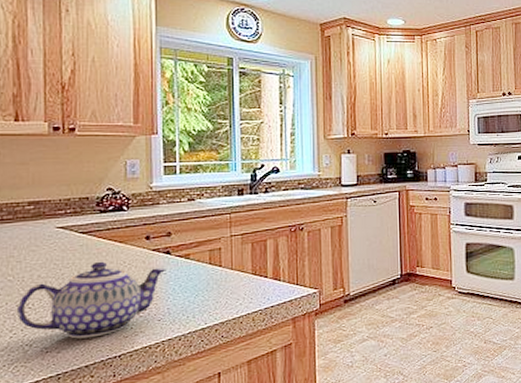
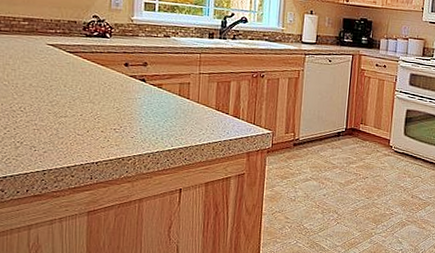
teapot: present [16,261,166,339] -> none [10,79,141,144]

